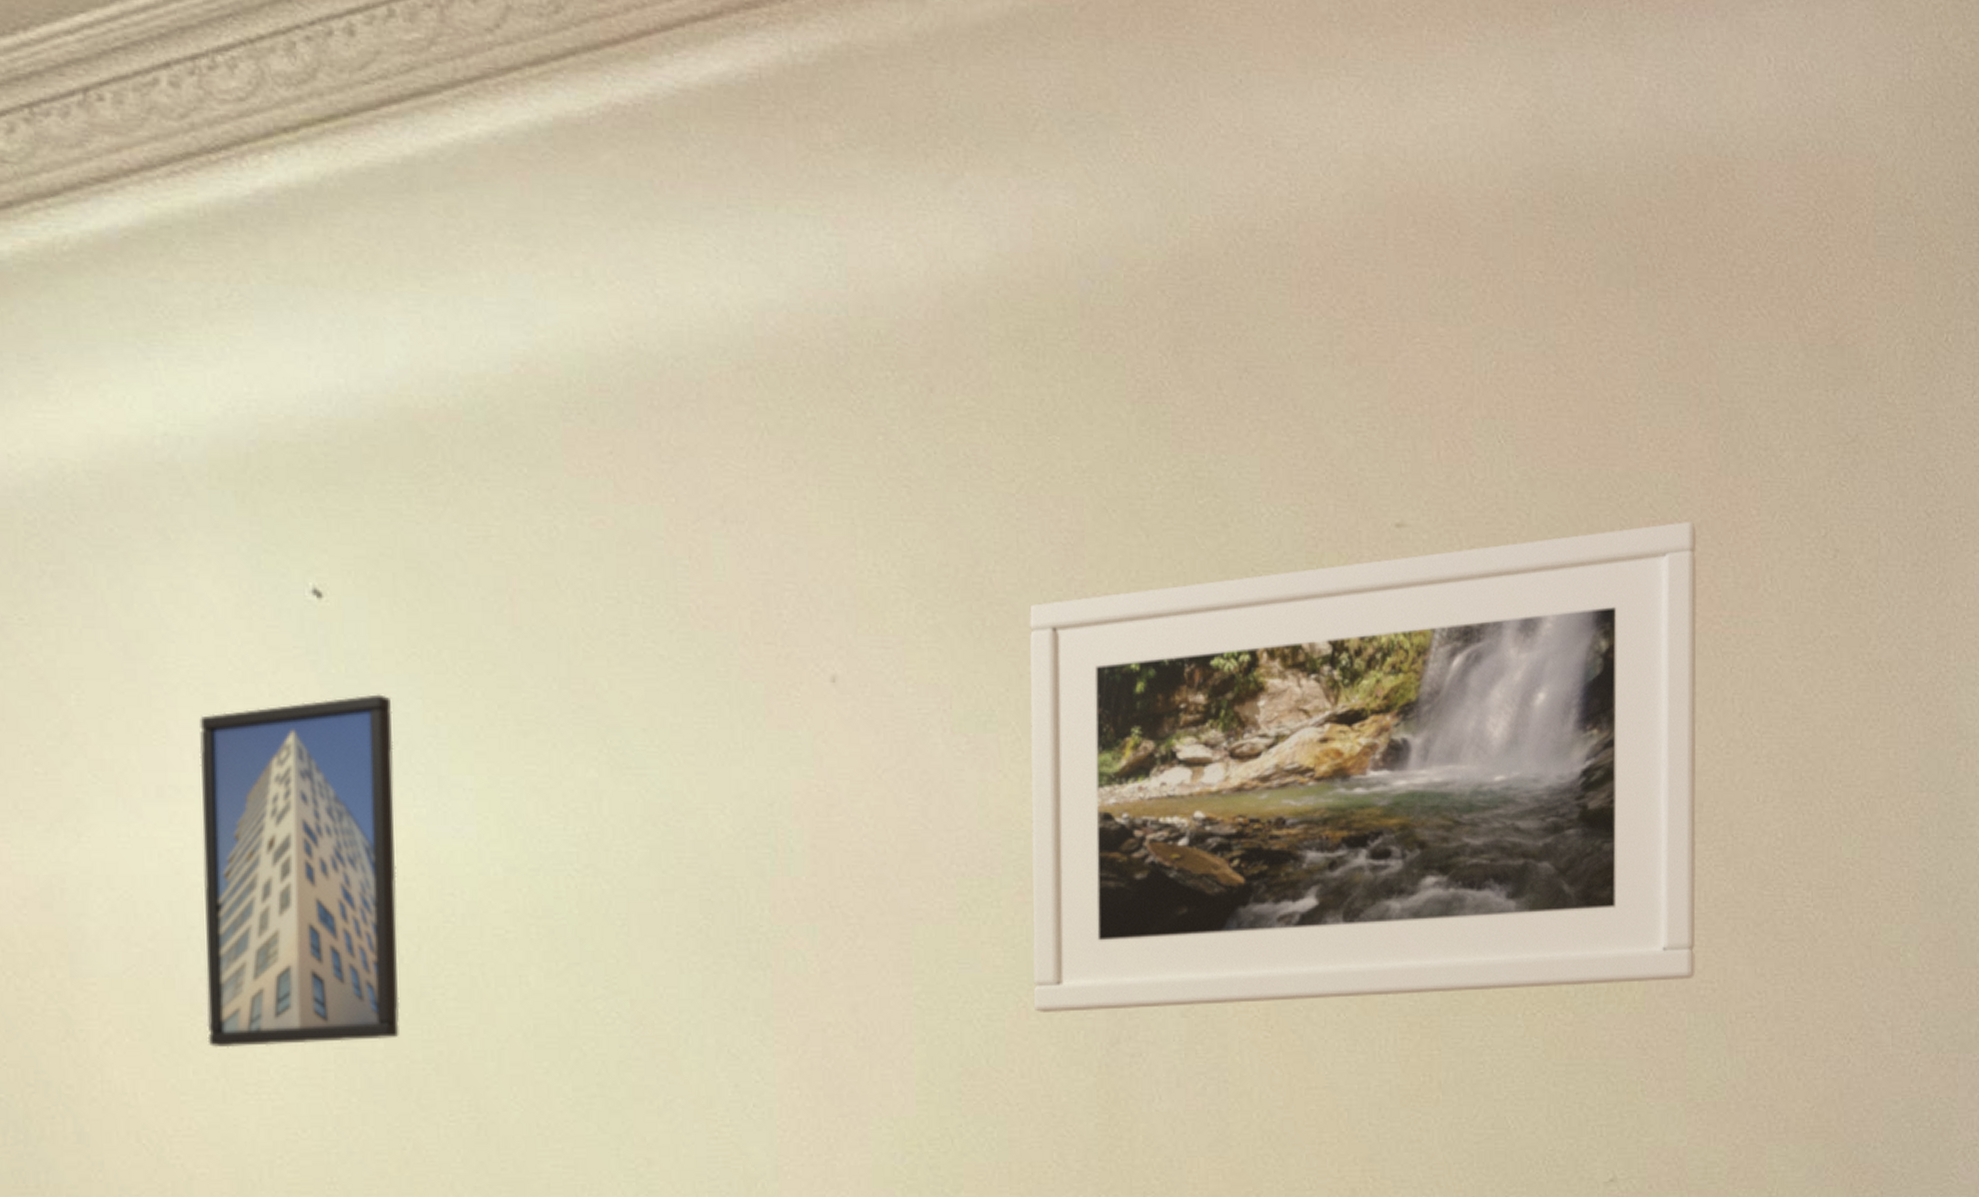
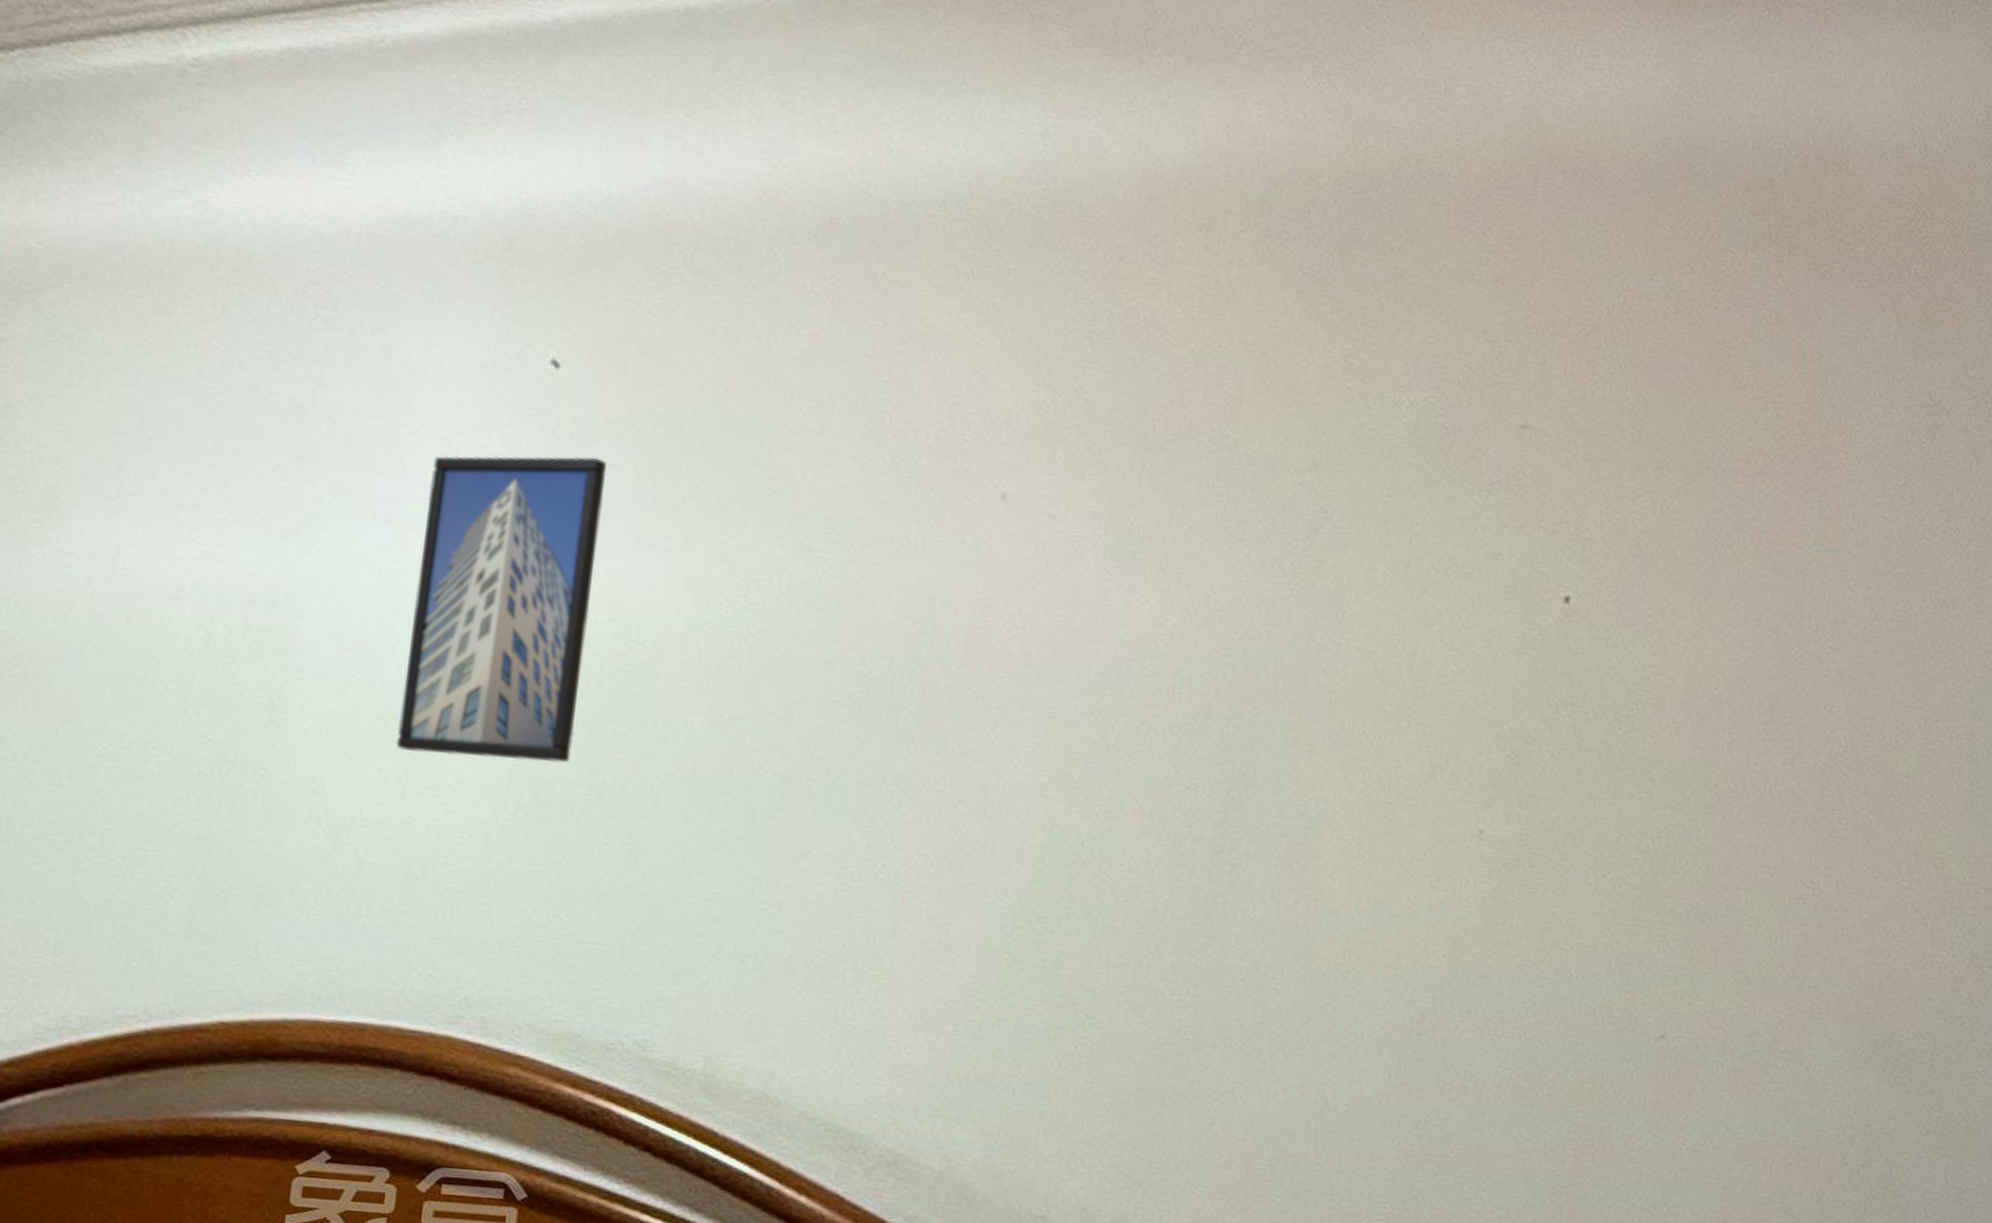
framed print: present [1029,521,1697,1012] -> none [1148,453,1790,862]

